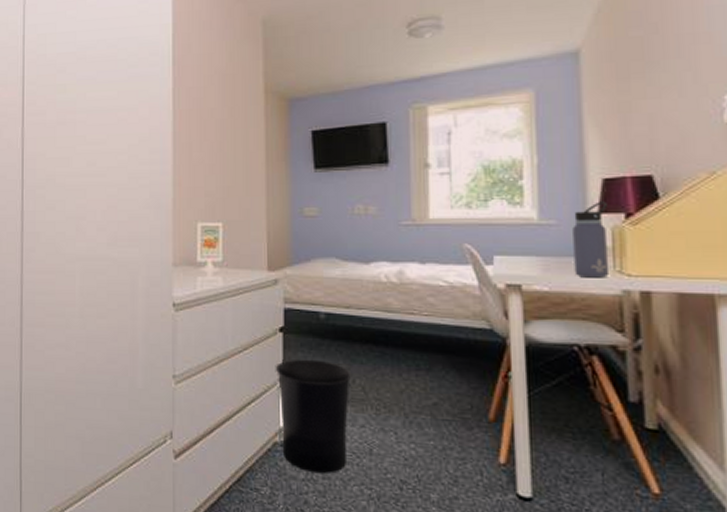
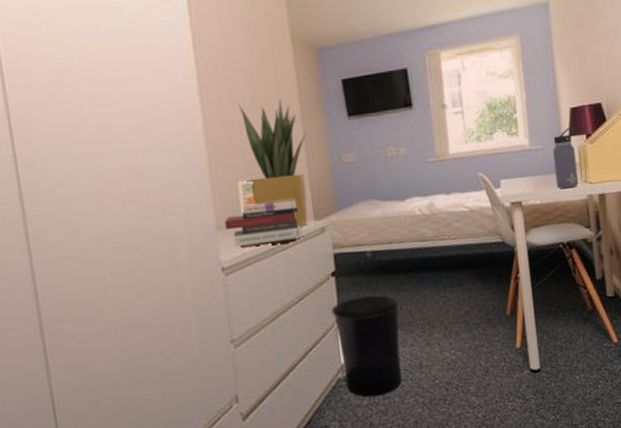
books: none [181,244,254,291] -> present [225,198,303,248]
planter: none [207,147,270,276] -> present [238,99,308,228]

